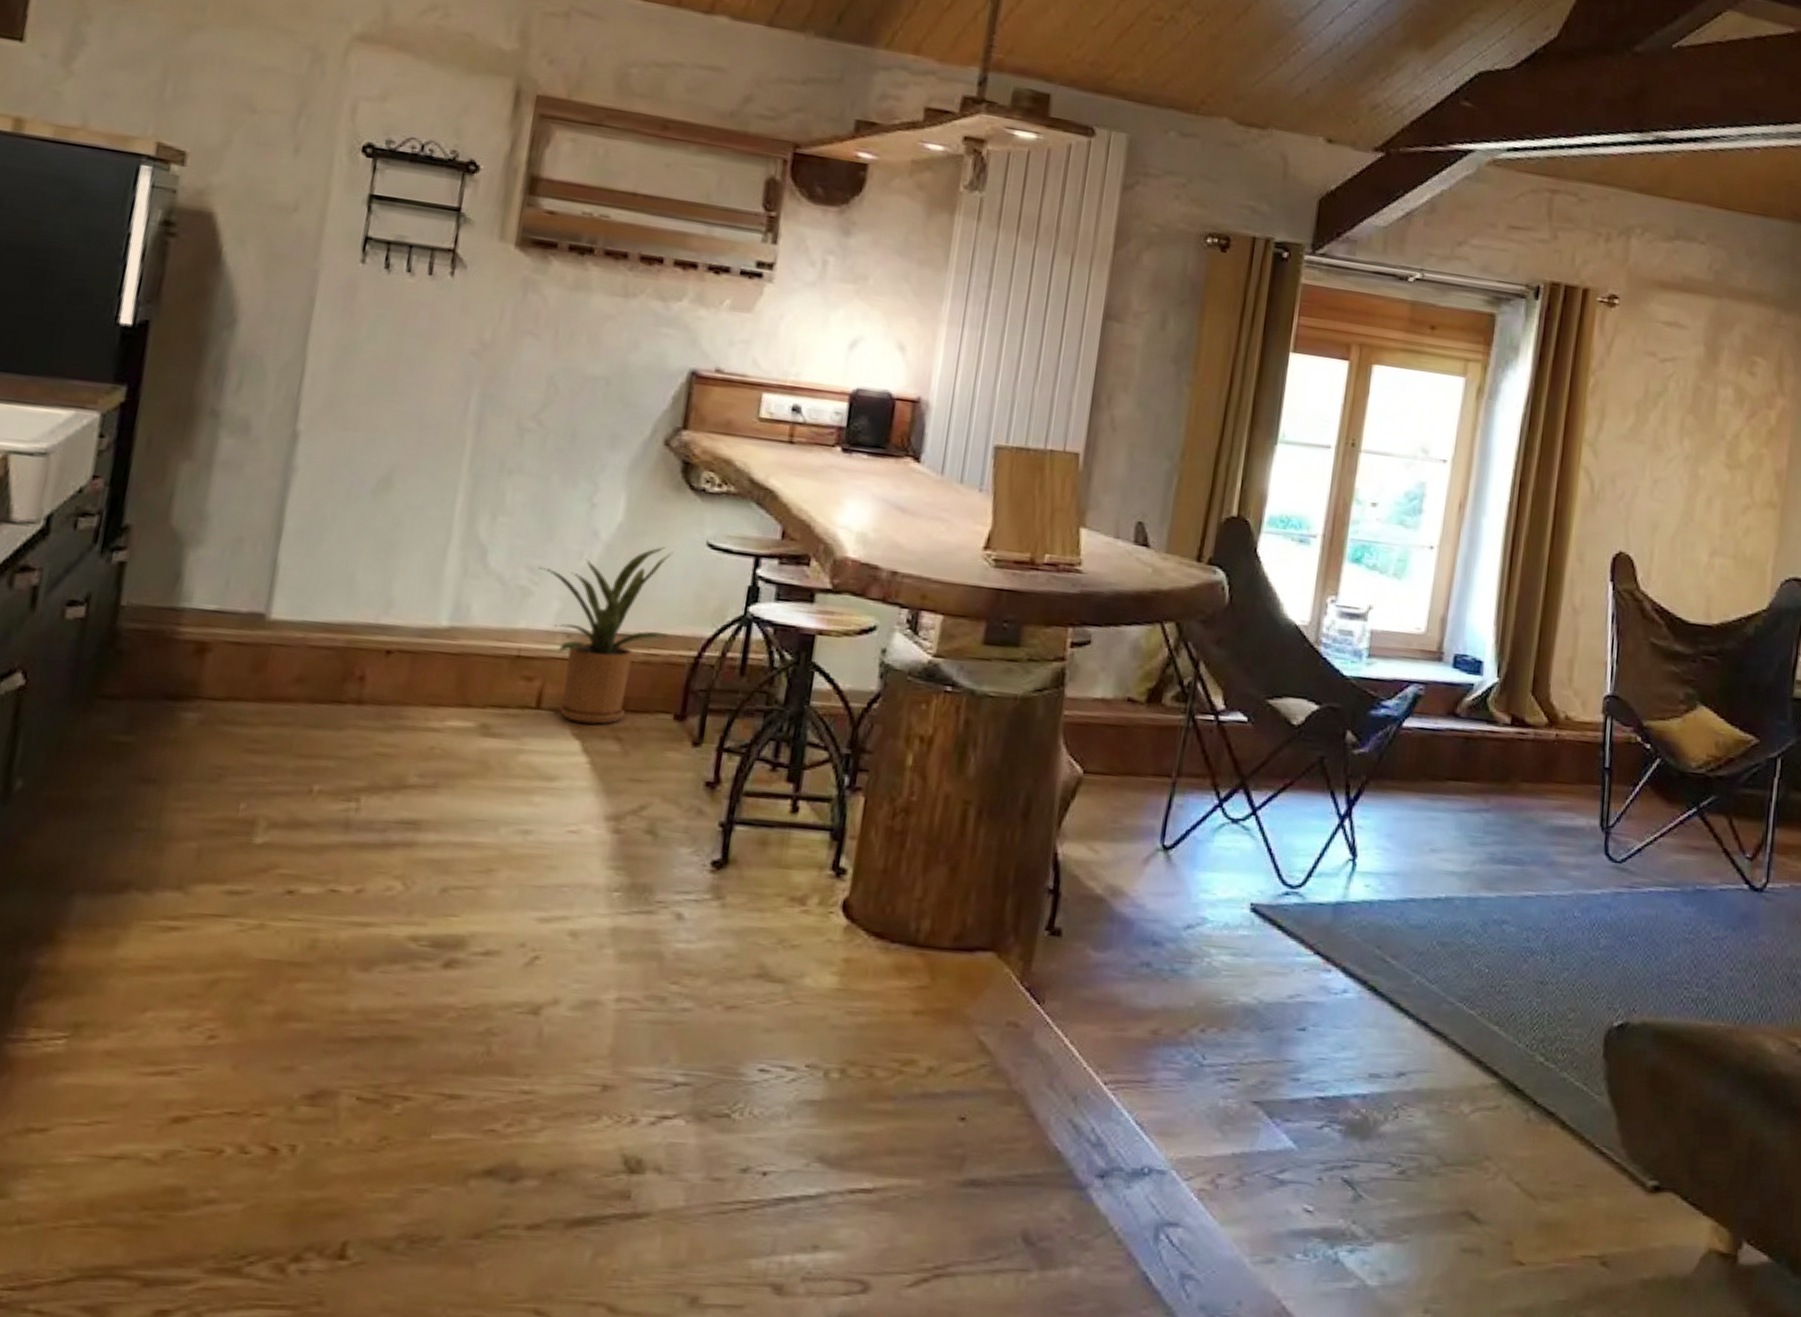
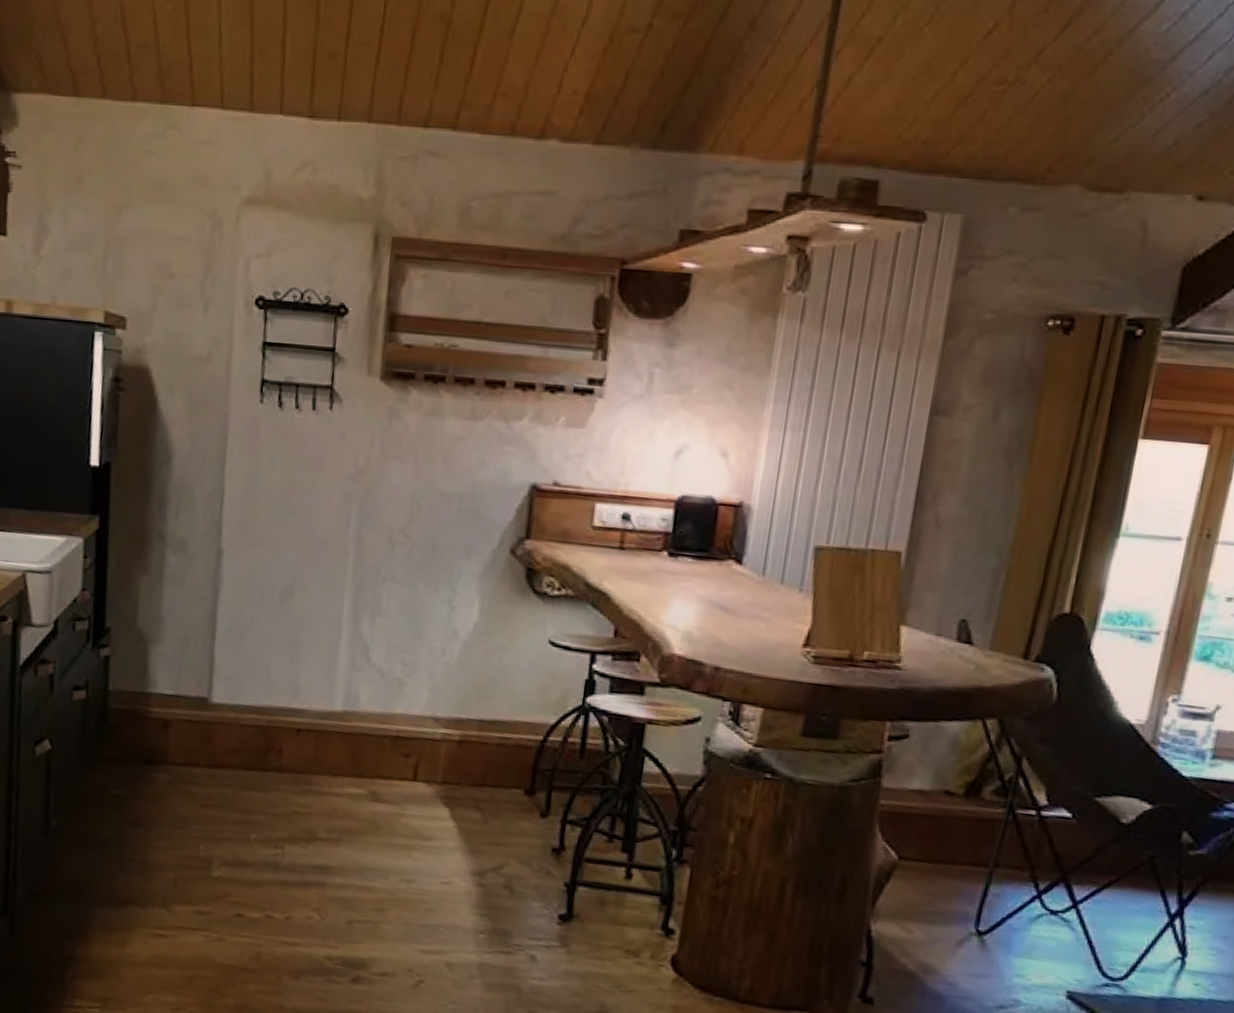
house plant: present [538,547,674,725] -> none [410,644,522,796]

